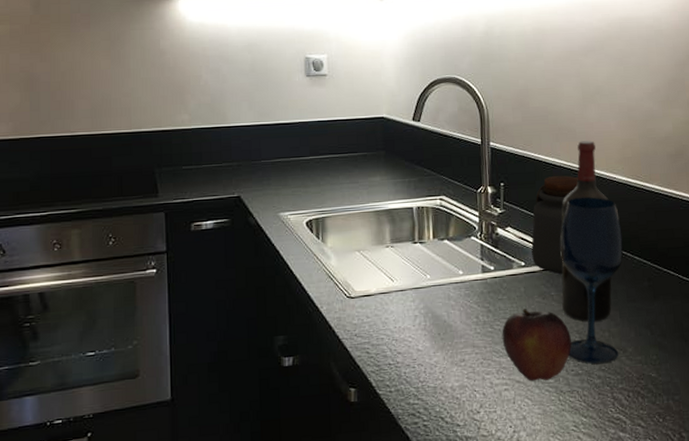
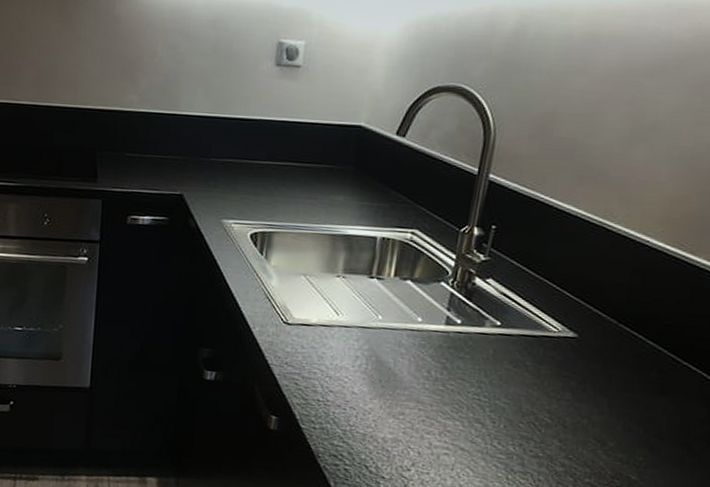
fruit: present [502,308,572,382] -> none [453,372,539,455]
jar: present [531,175,579,274] -> none [511,227,597,343]
wineglass: present [560,196,624,365] -> none [531,257,641,453]
wine bottle: present [561,140,612,321] -> none [536,188,632,405]

